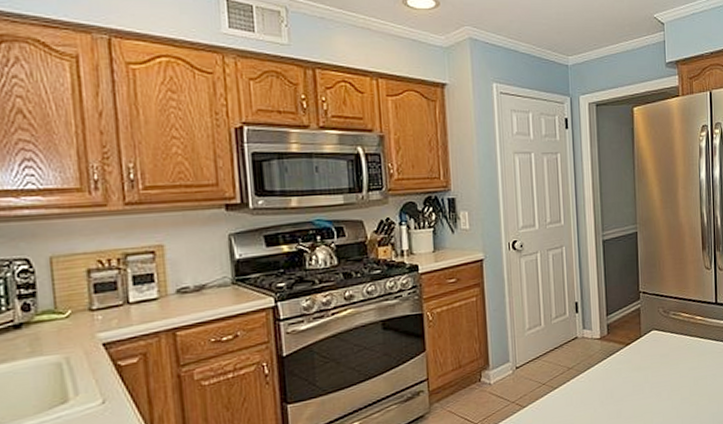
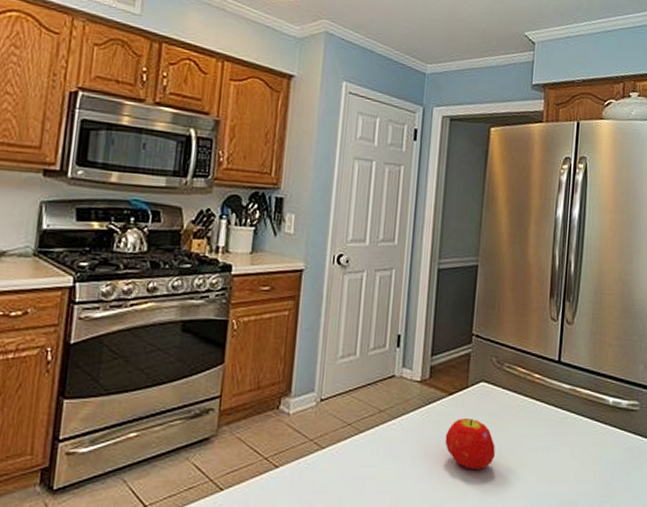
fruit: none [627,362,671,404] -> present [445,418,495,471]

